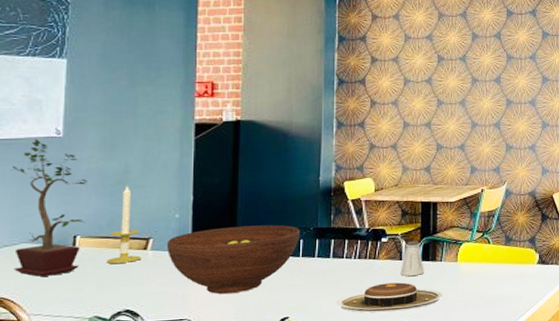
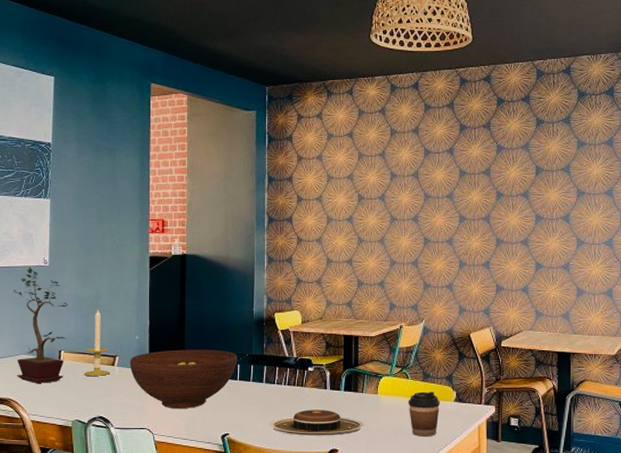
saltshaker: present [400,240,424,276] -> none [325,371,347,404]
coffee cup: none [489,255,522,303] -> present [408,391,440,437]

